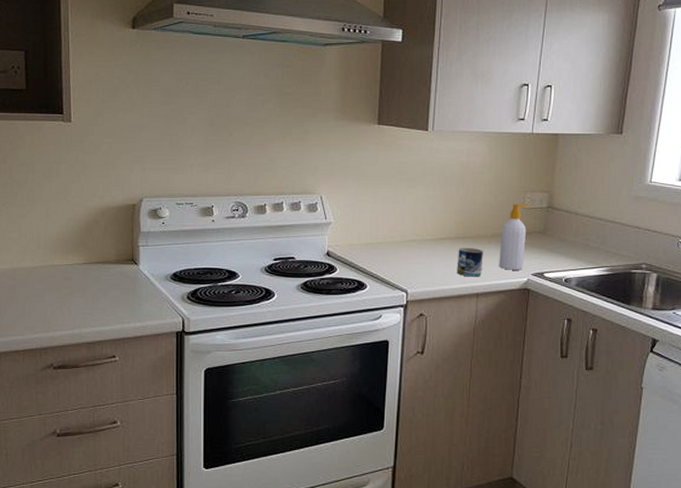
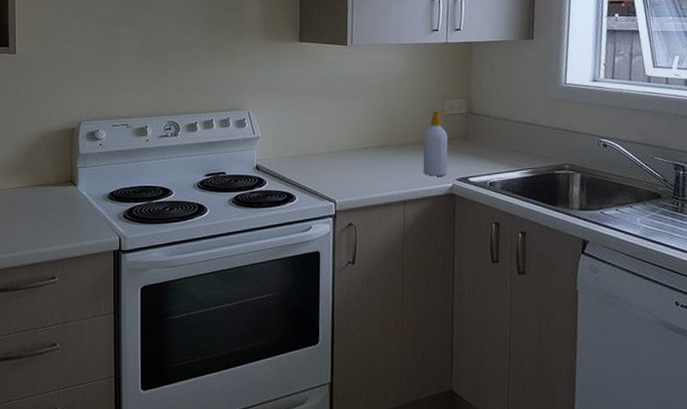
mug: present [457,247,483,277] -> none [382,155,408,185]

